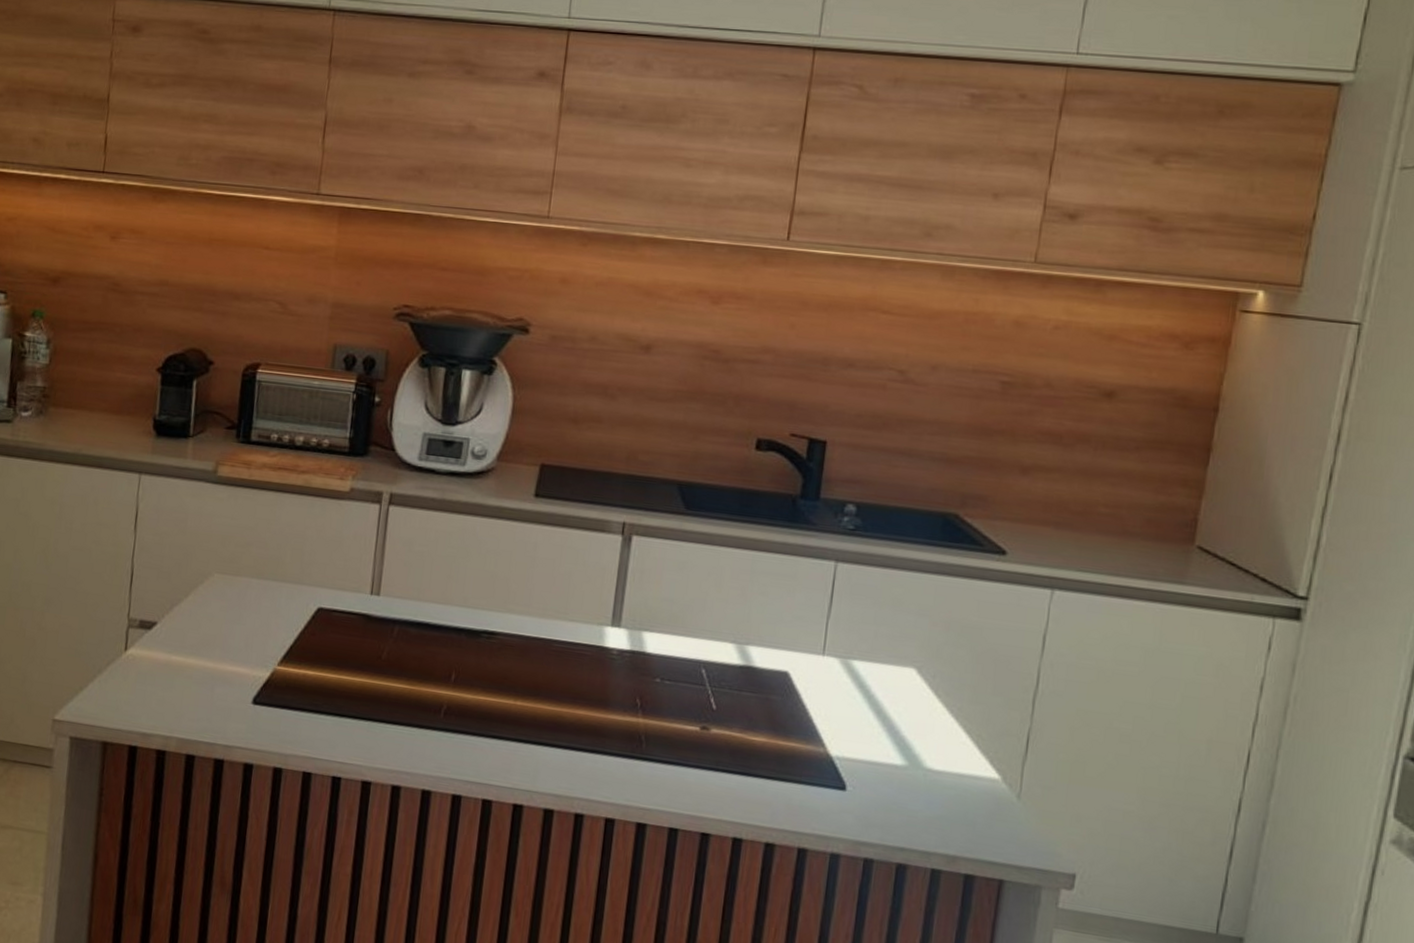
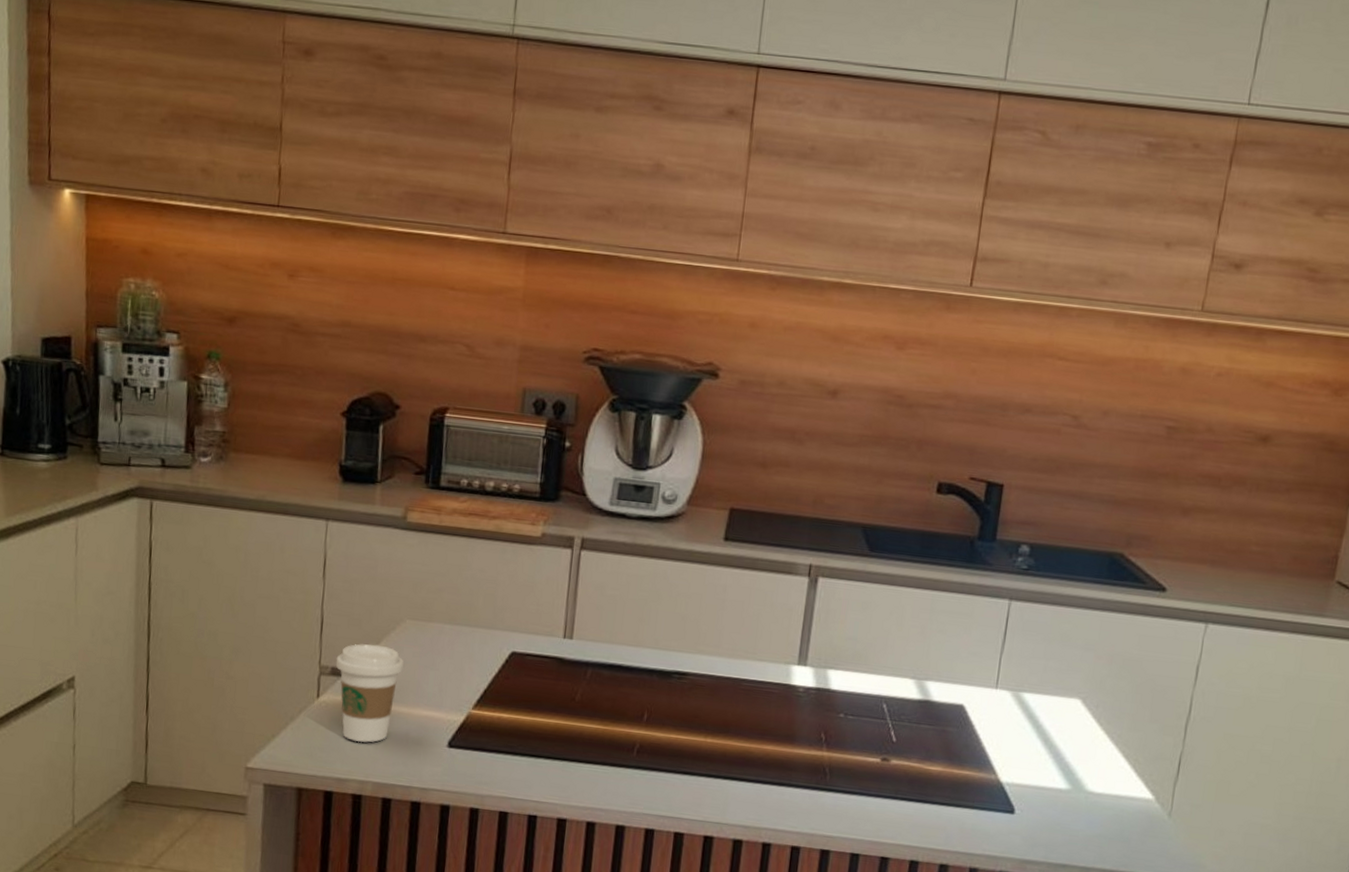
coffee cup: none [144,597,211,698] -> present [335,643,404,743]

